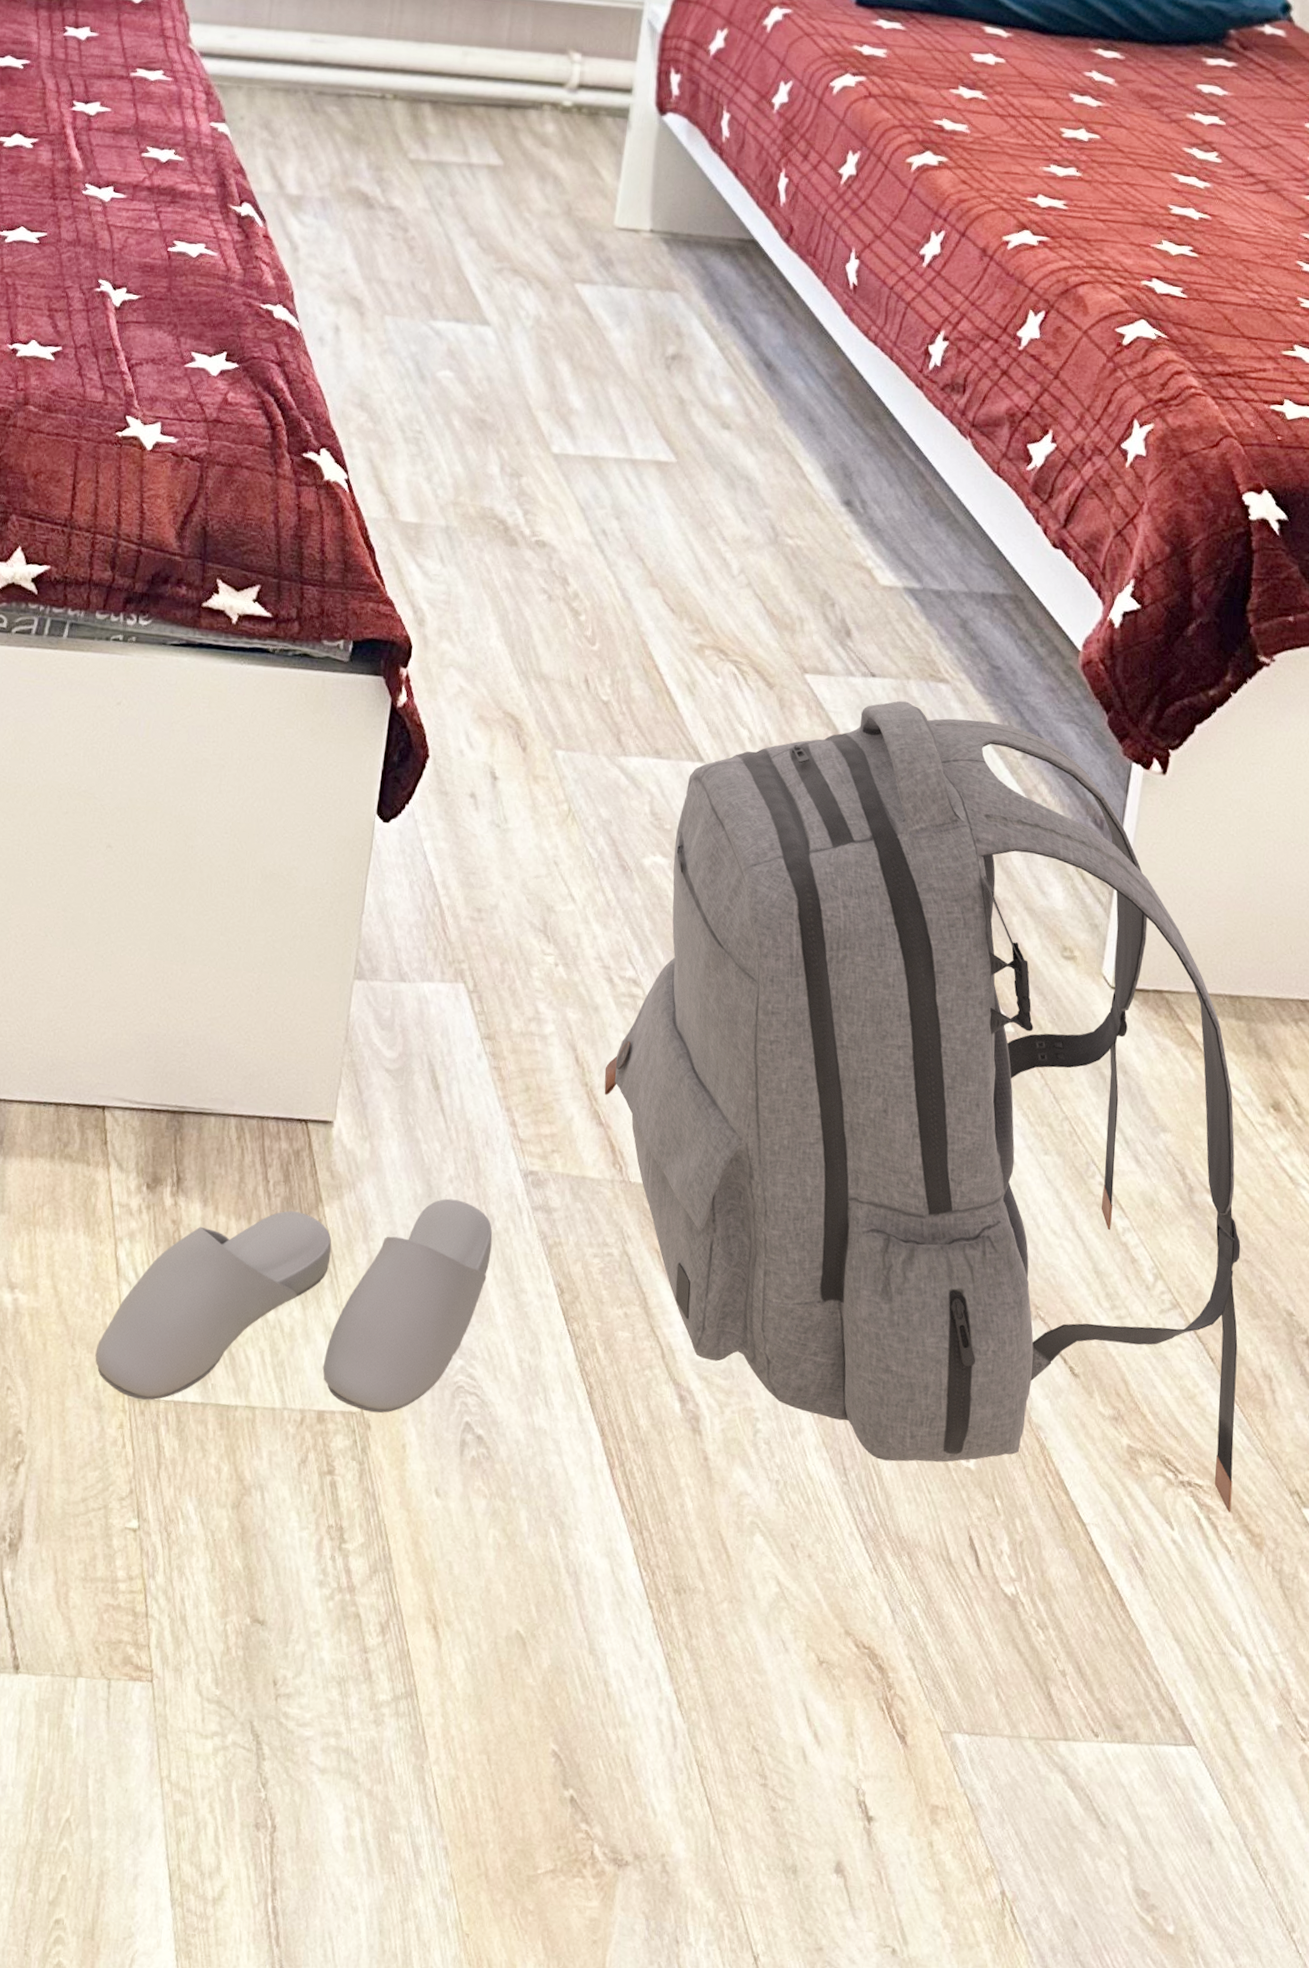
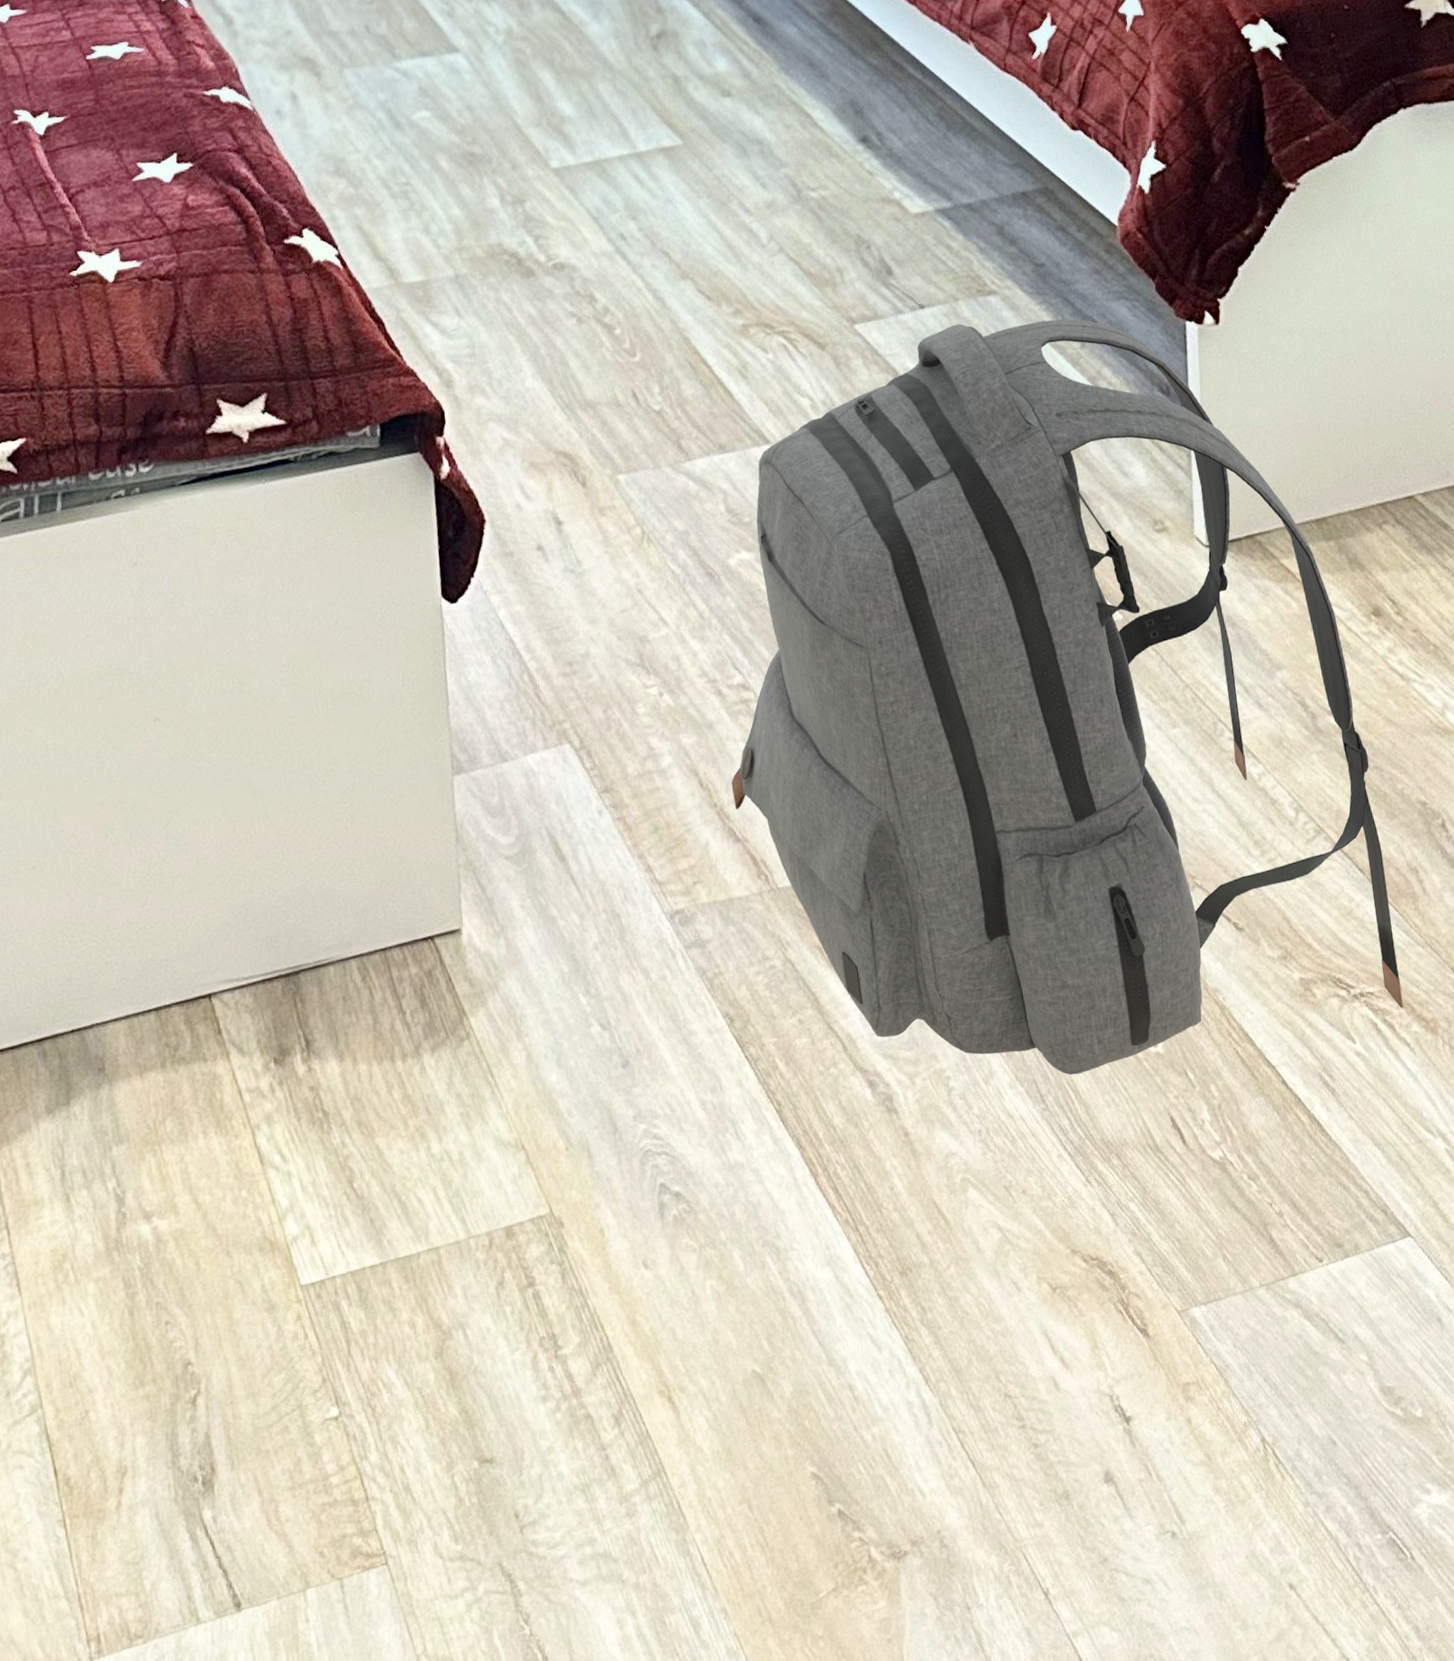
slippers: present [95,1198,493,1413] -> none [254,964,653,1285]

